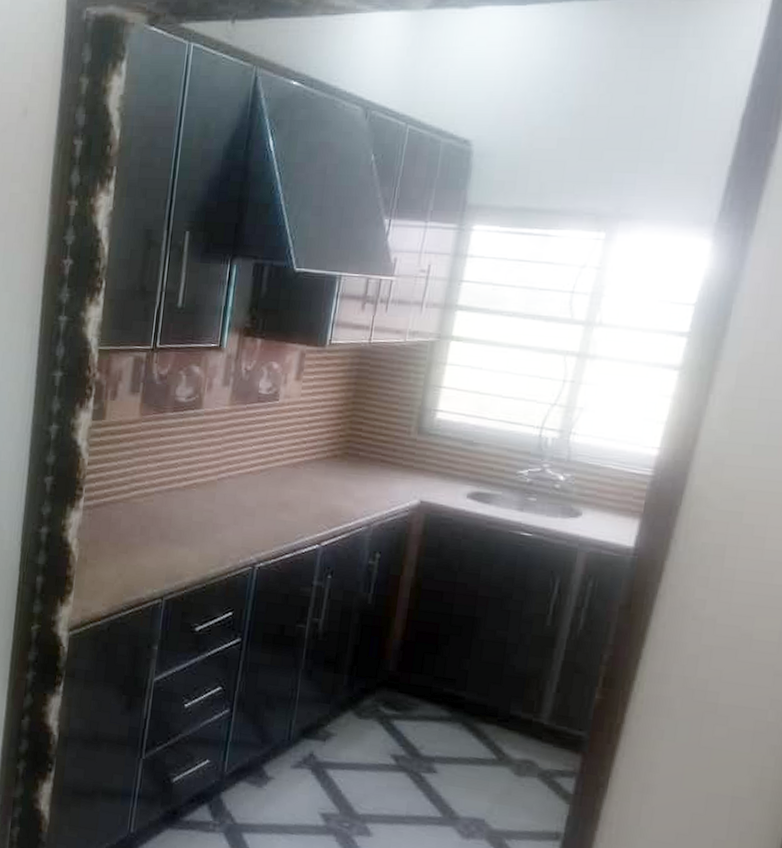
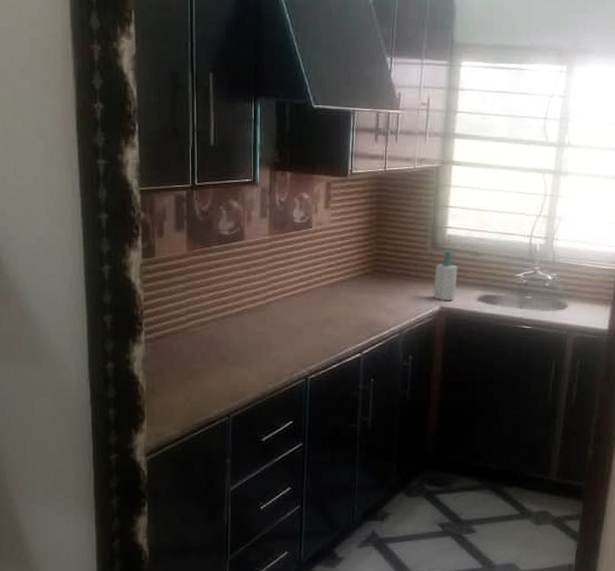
soap bottle: none [412,437,446,495] -> present [433,251,458,300]

